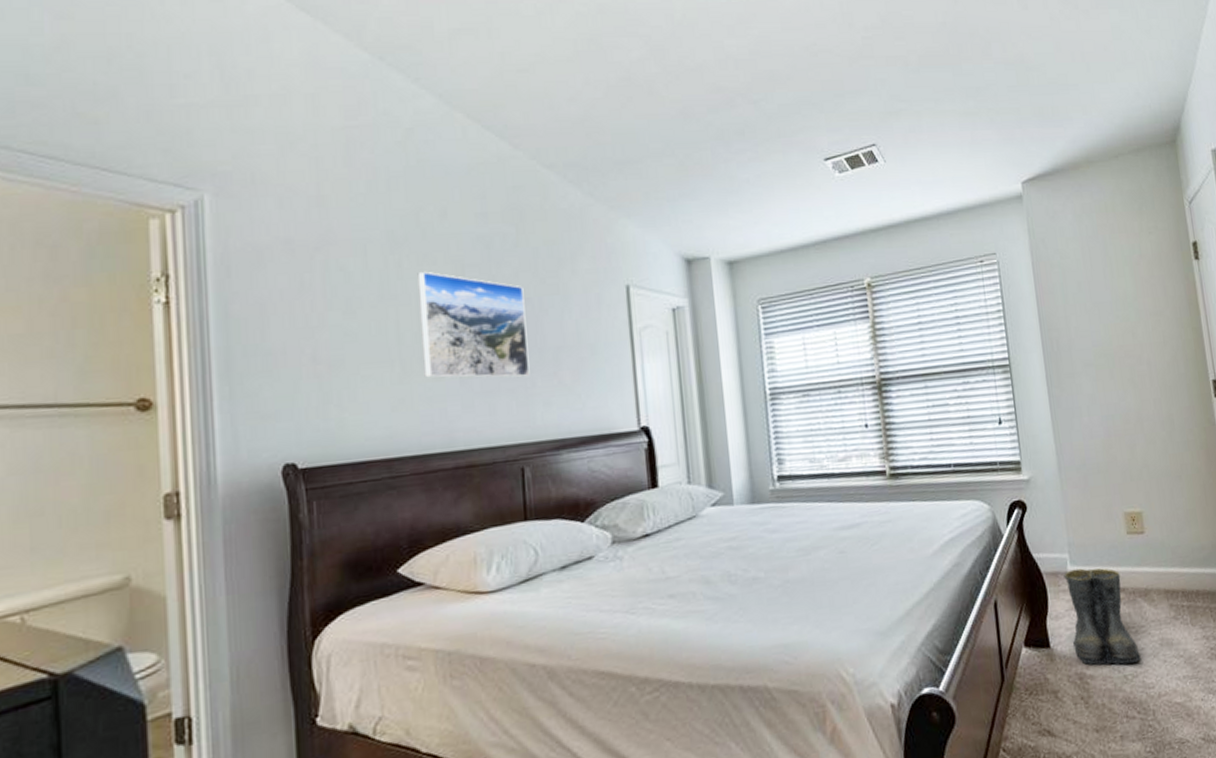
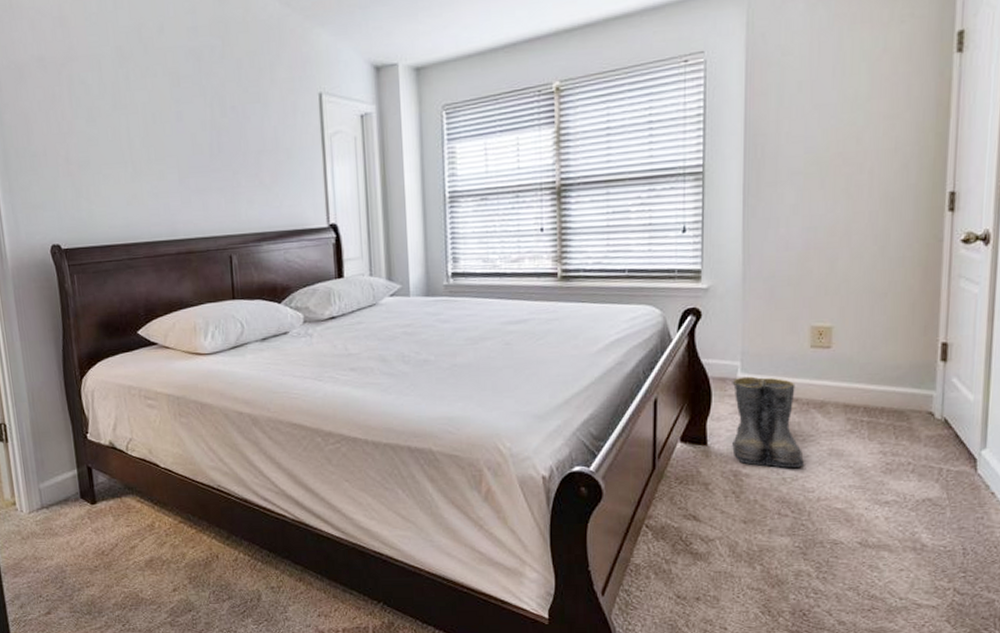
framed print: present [417,271,530,378] -> none [142,83,236,178]

